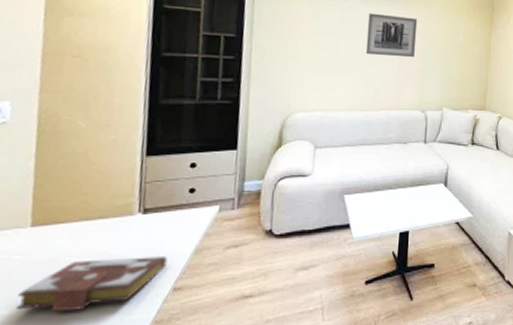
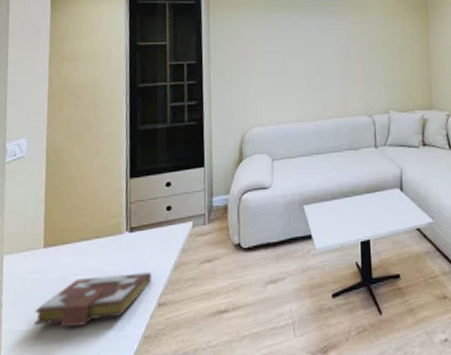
wall art: present [365,13,418,58] -> none [309,26,357,67]

